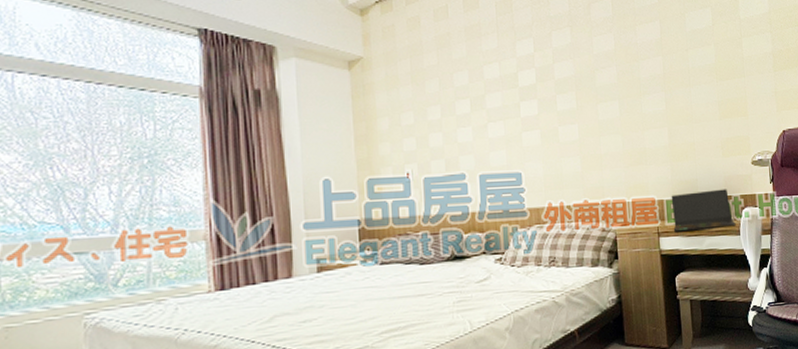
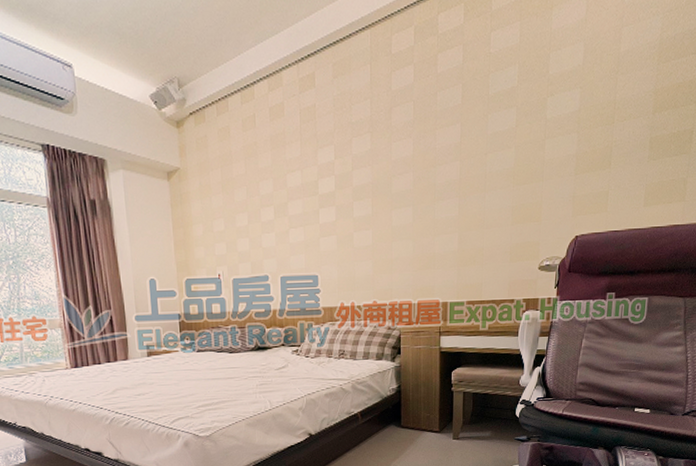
laptop: present [671,189,736,232] -> none [455,293,515,332]

